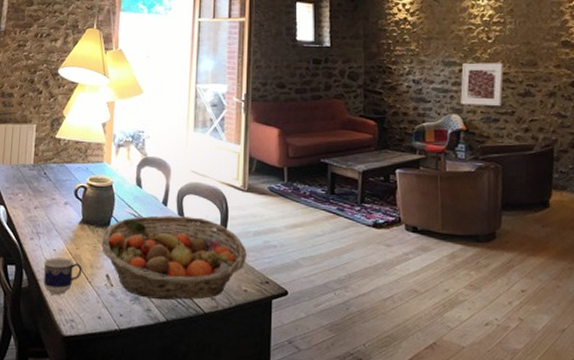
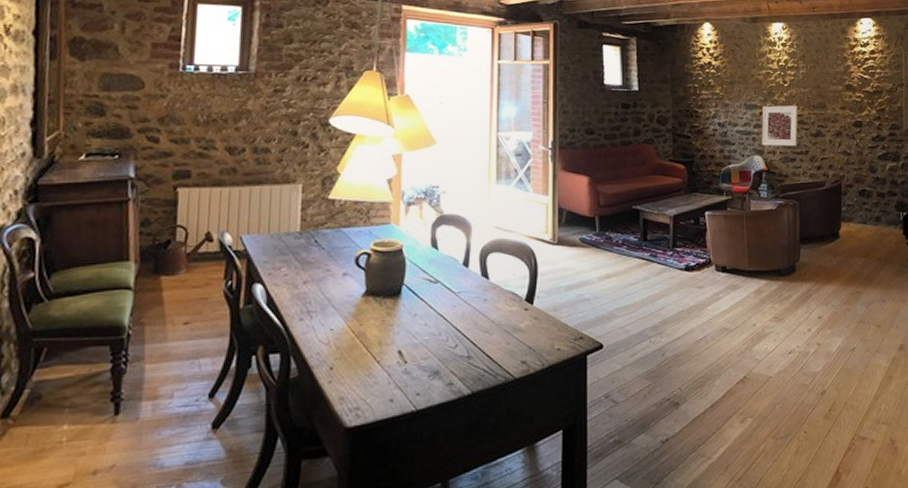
cup: present [43,257,82,295] -> none [318,337,368,382]
fruit basket: present [102,215,247,300] -> none [391,276,559,372]

